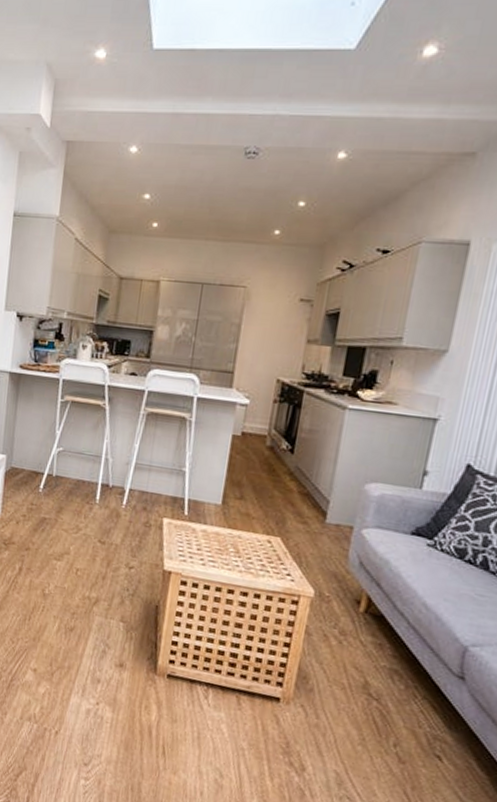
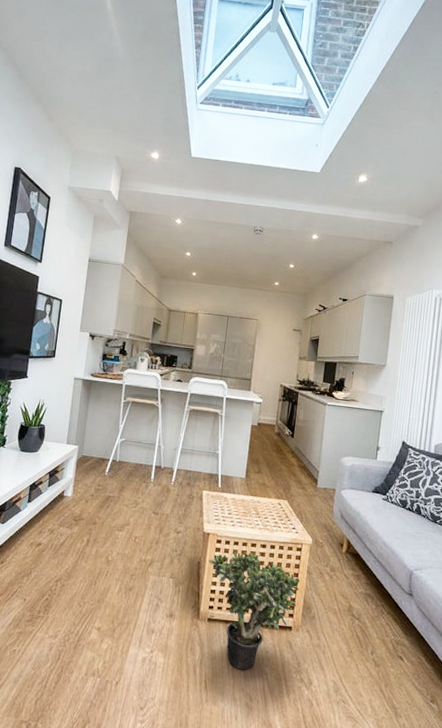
potted plant: none [169,598,295,742] -> present [208,552,300,671]

